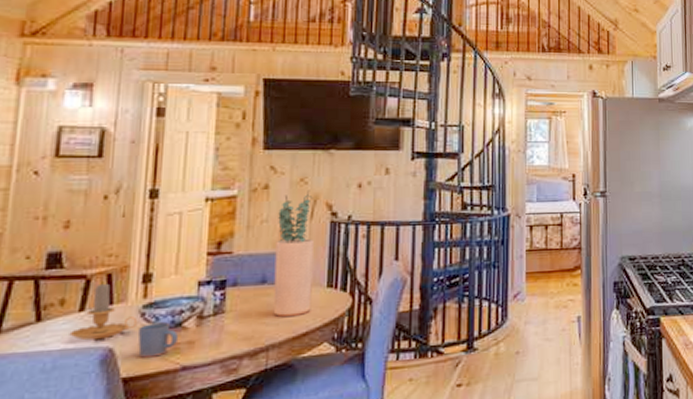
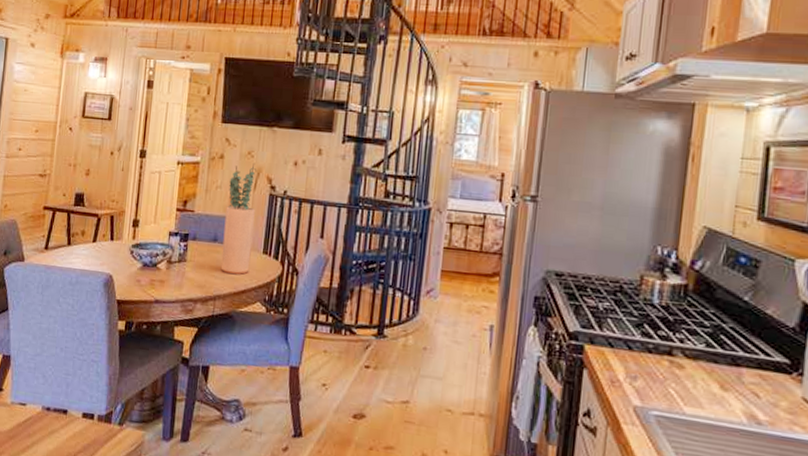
candle: present [69,281,138,341] -> none [86,221,129,267]
mug: present [137,322,179,358] -> none [127,260,155,288]

